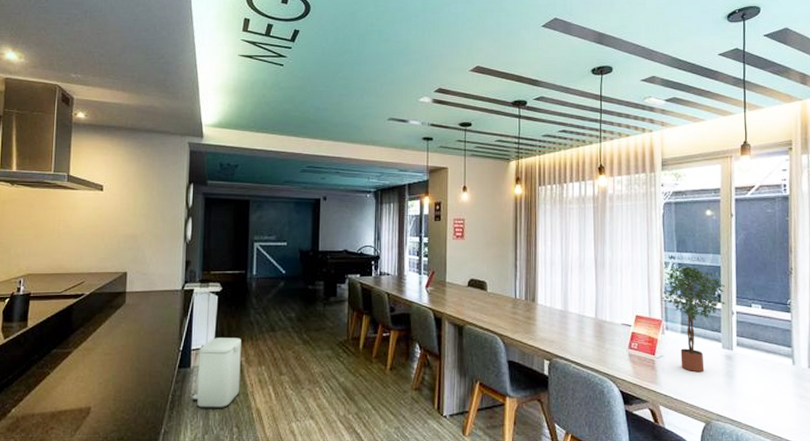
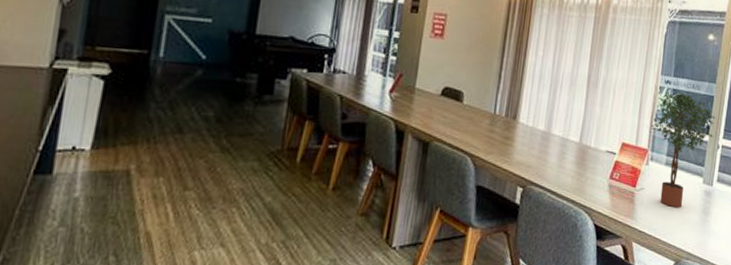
pedal bin: present [191,338,241,409] -> none [50,136,133,231]

